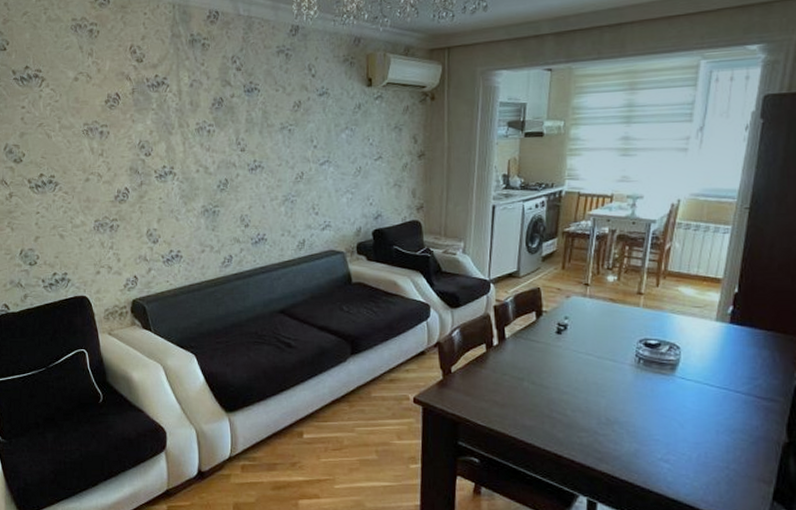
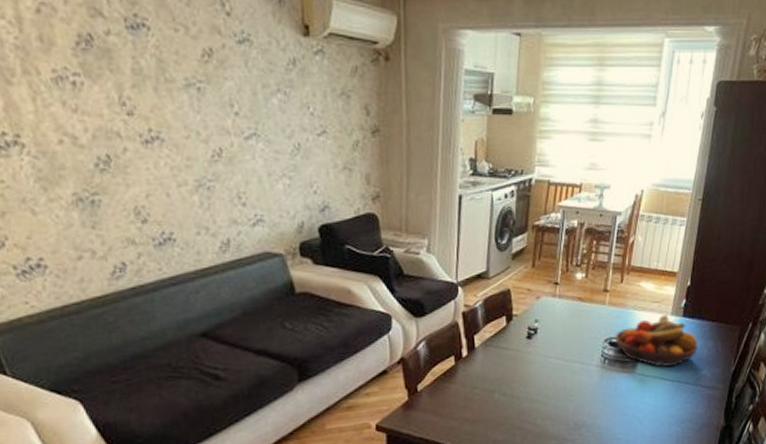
fruit bowl: none [650,320,749,374] -> present [614,315,698,367]

